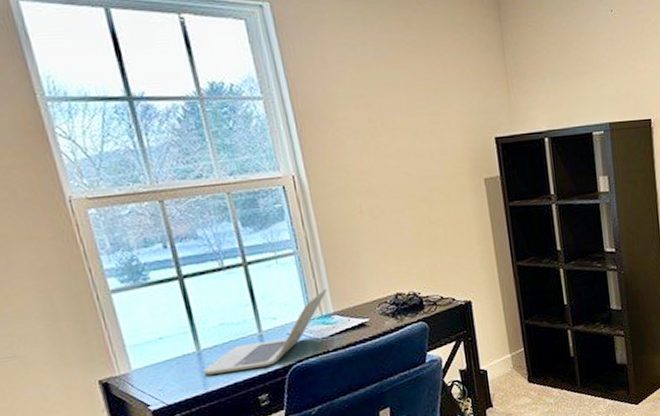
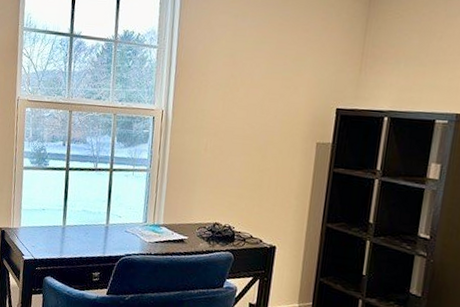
laptop: present [203,289,327,375] -> none [62,204,163,252]

